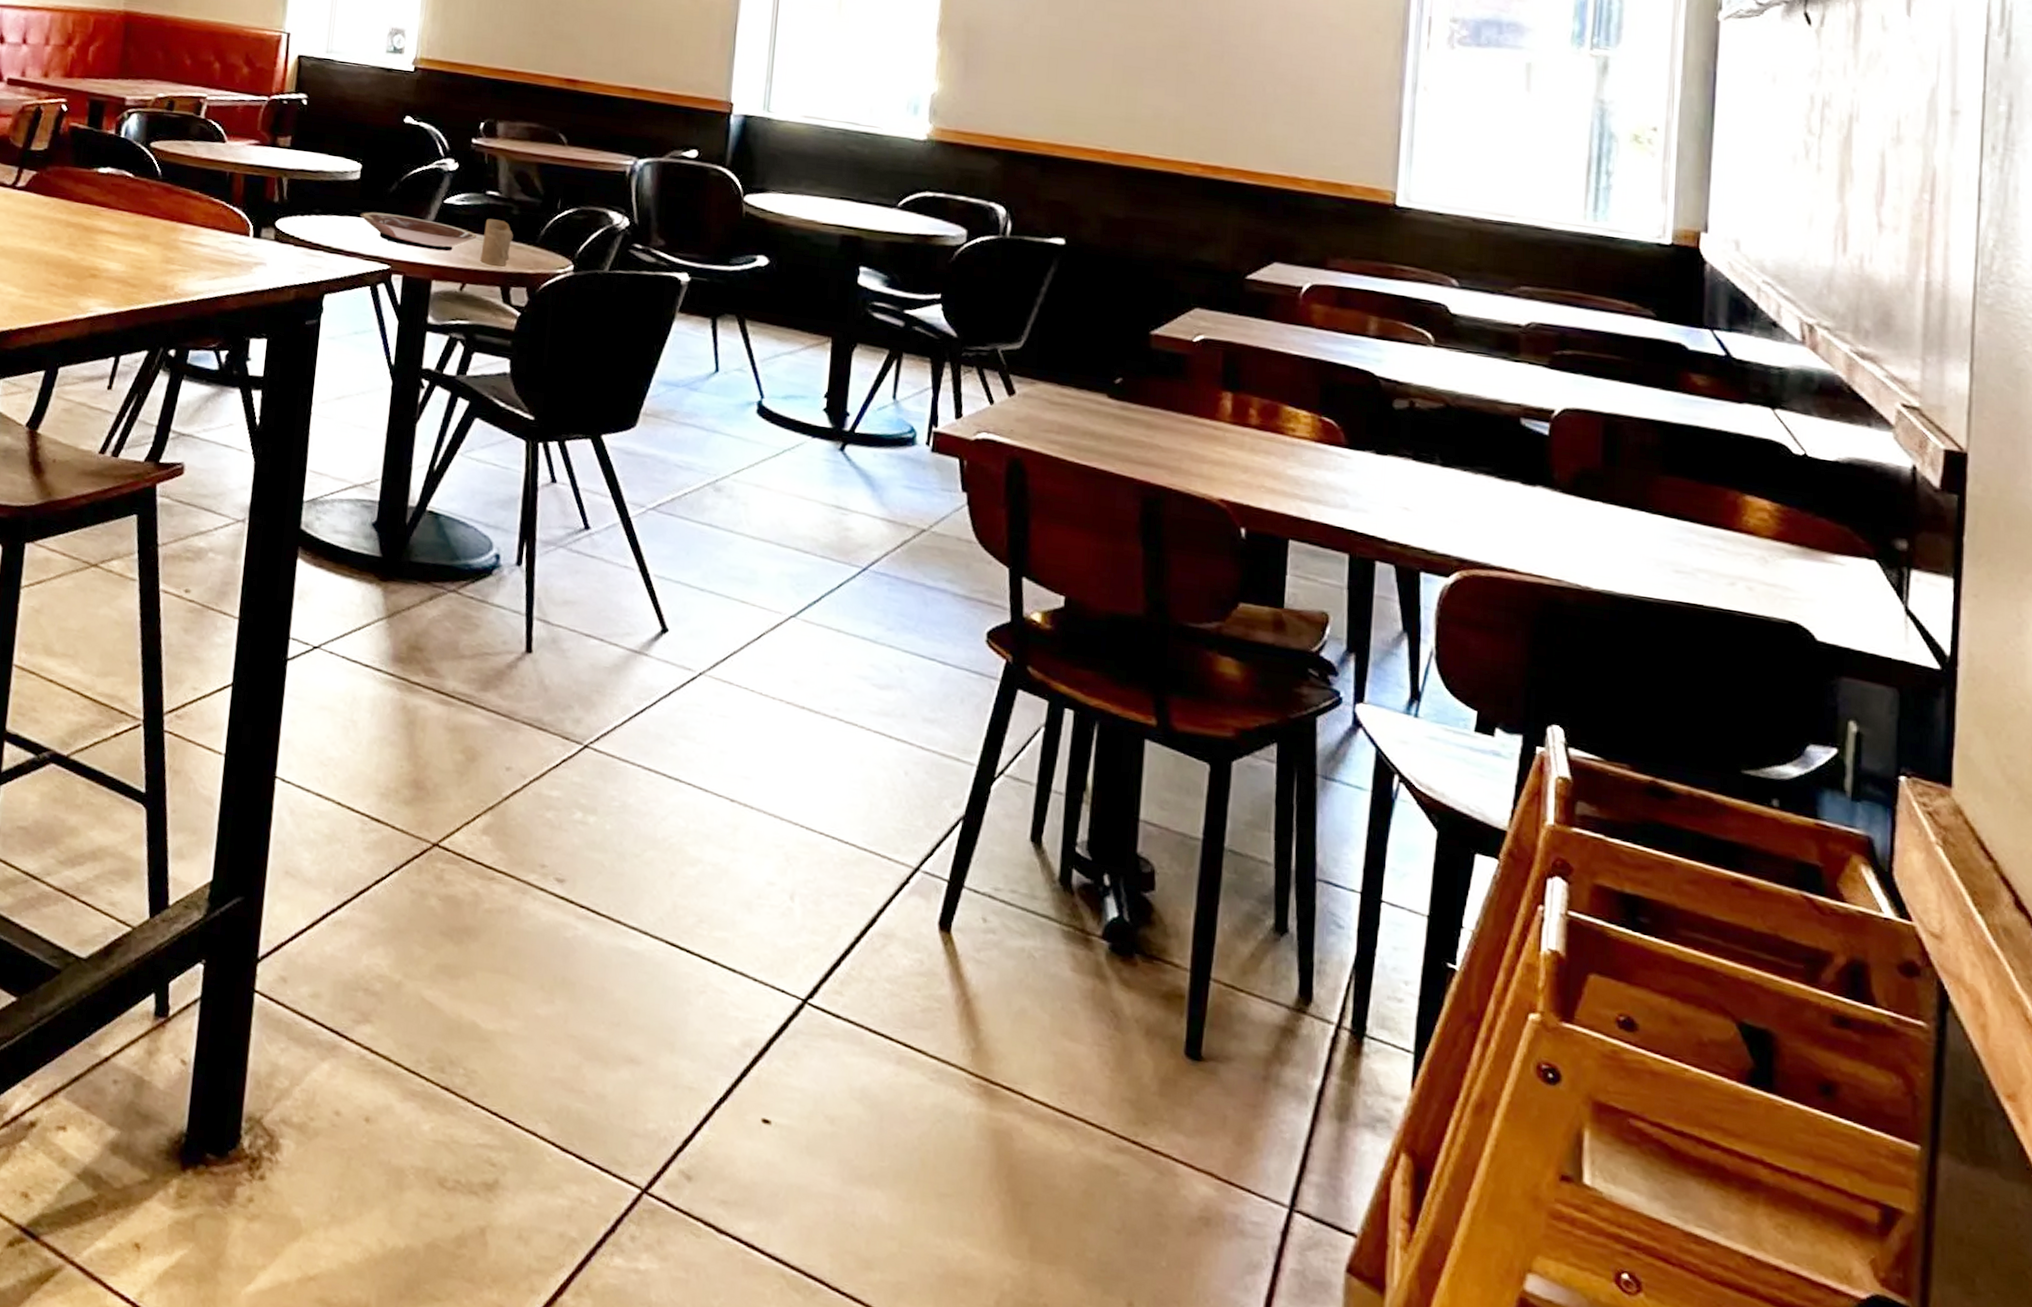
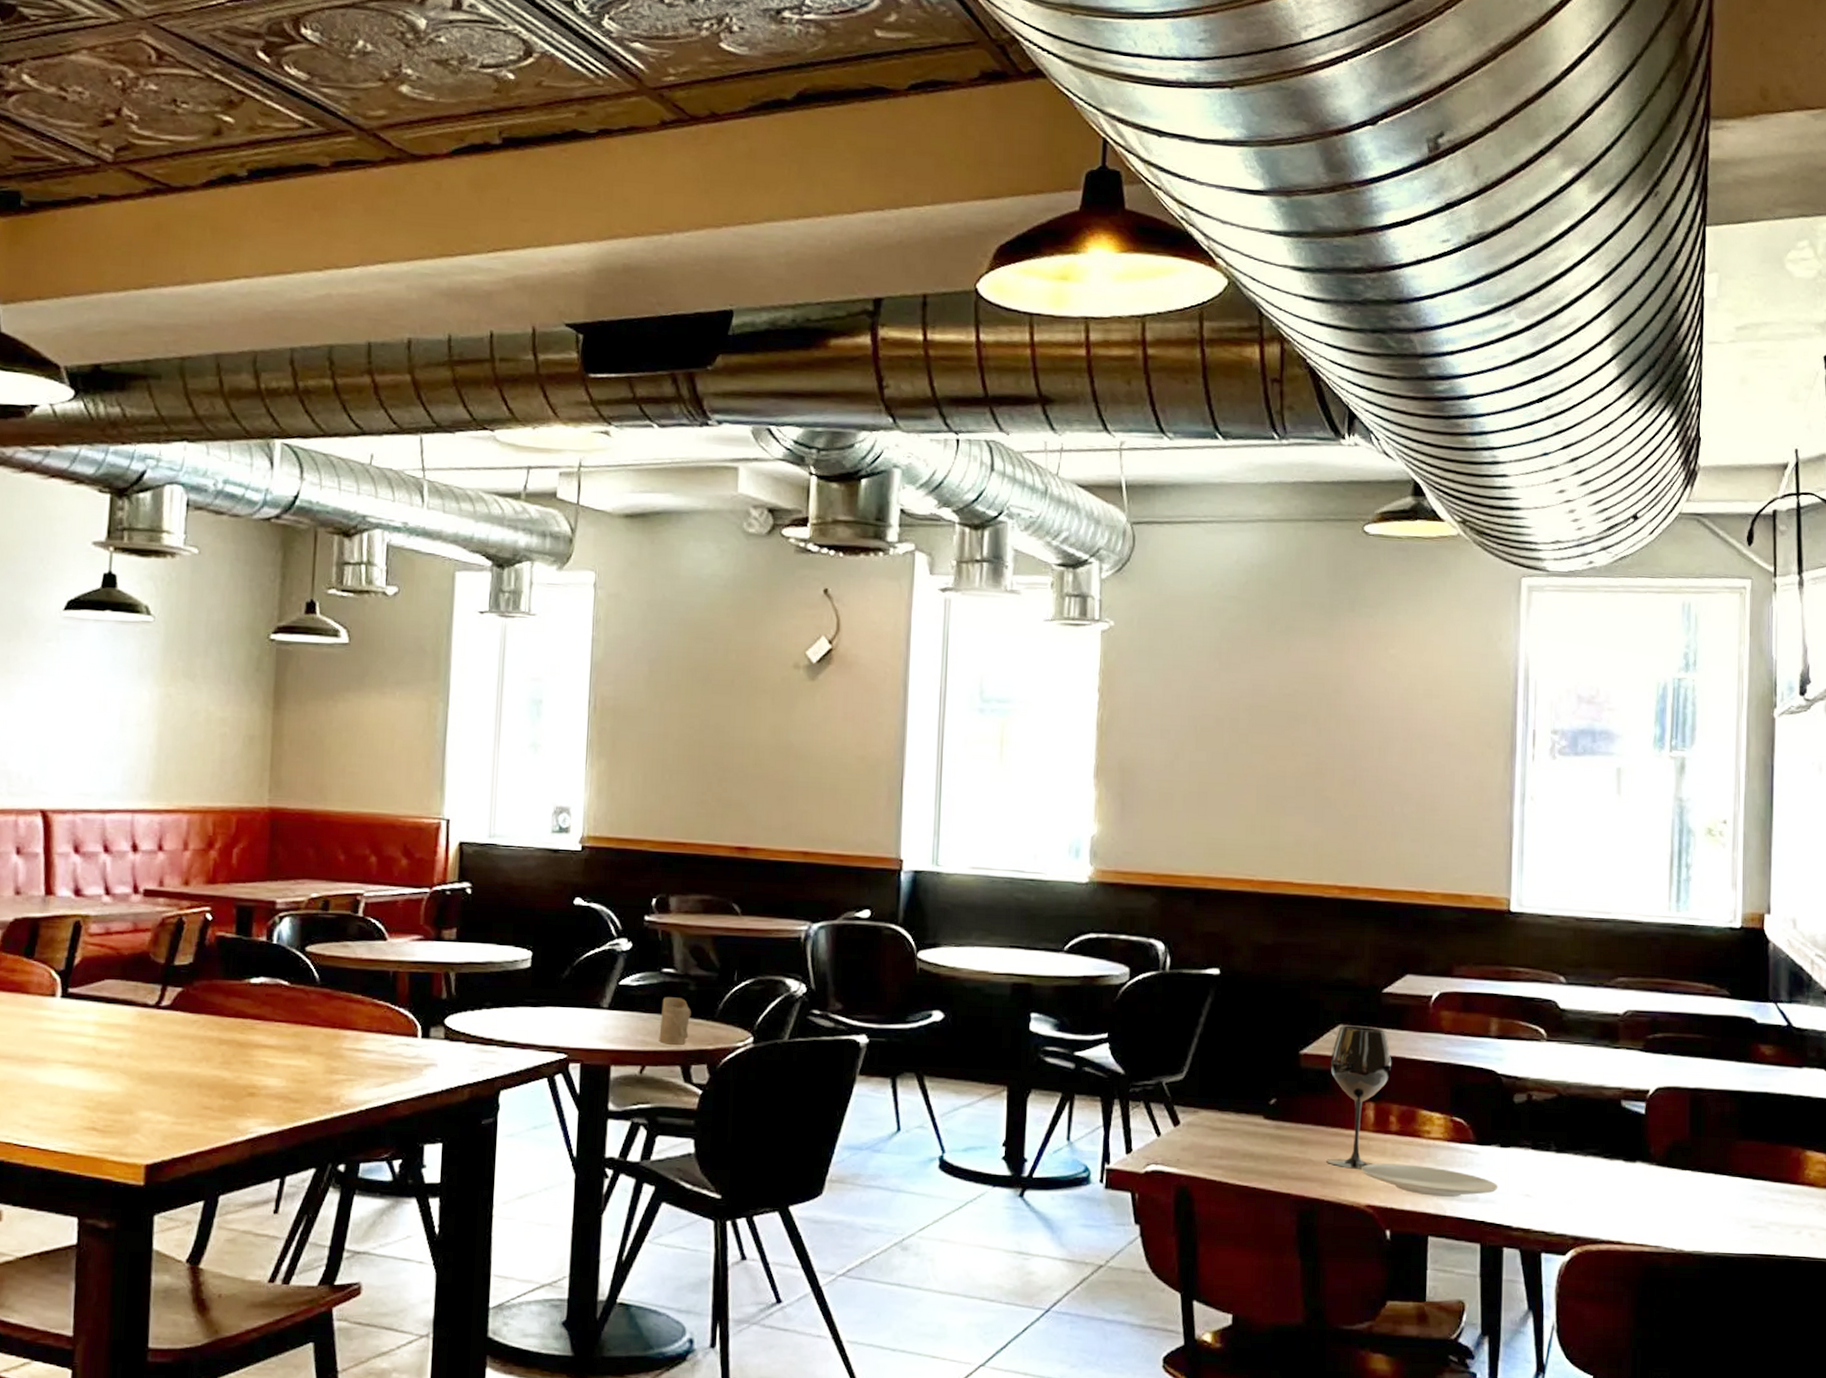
plate: present [360,211,477,252] -> none [533,1000,655,1035]
wineglass: none [1176,309,1254,462] -> present [1326,1025,1392,1170]
plate: none [1214,456,1372,502] -> present [1360,1163,1499,1198]

